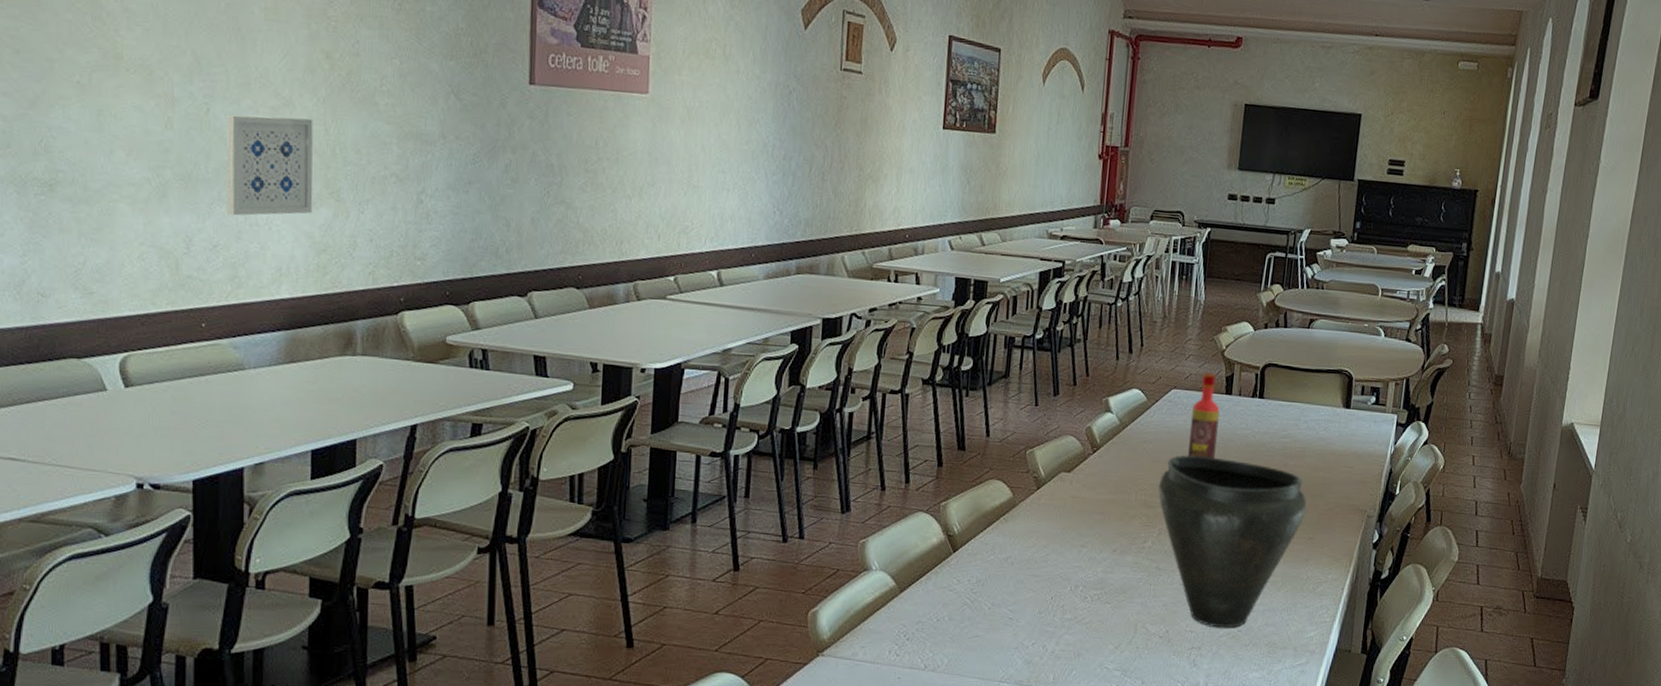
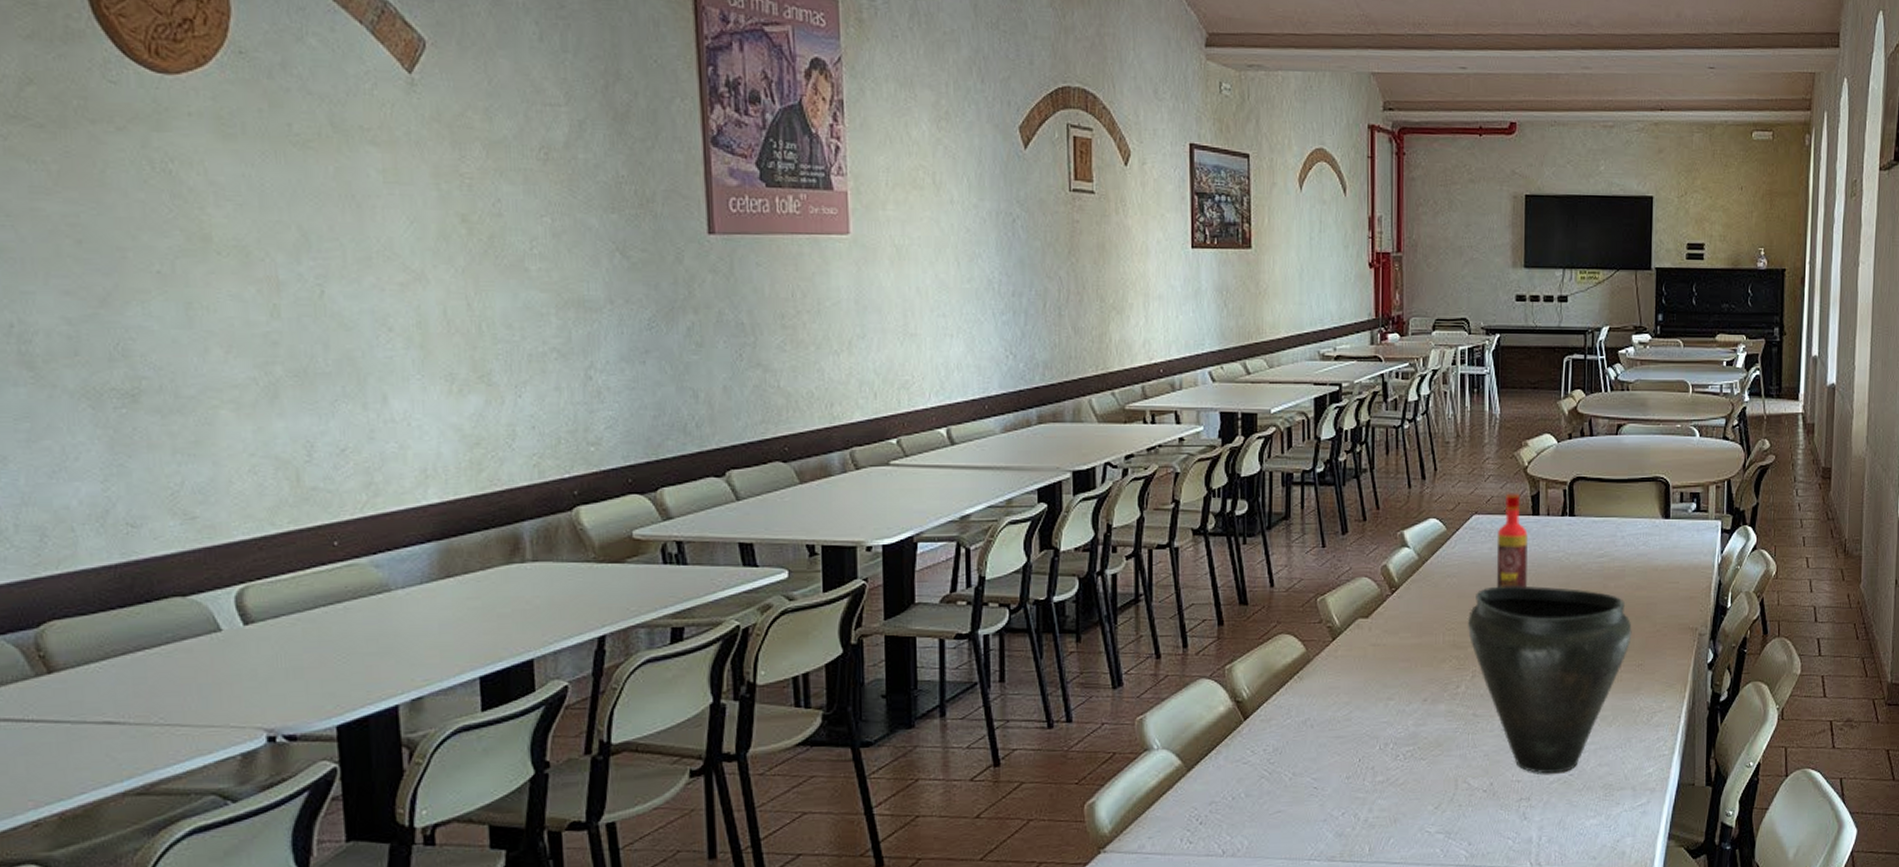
wall art: present [226,114,313,216] -> none [345,293,460,413]

